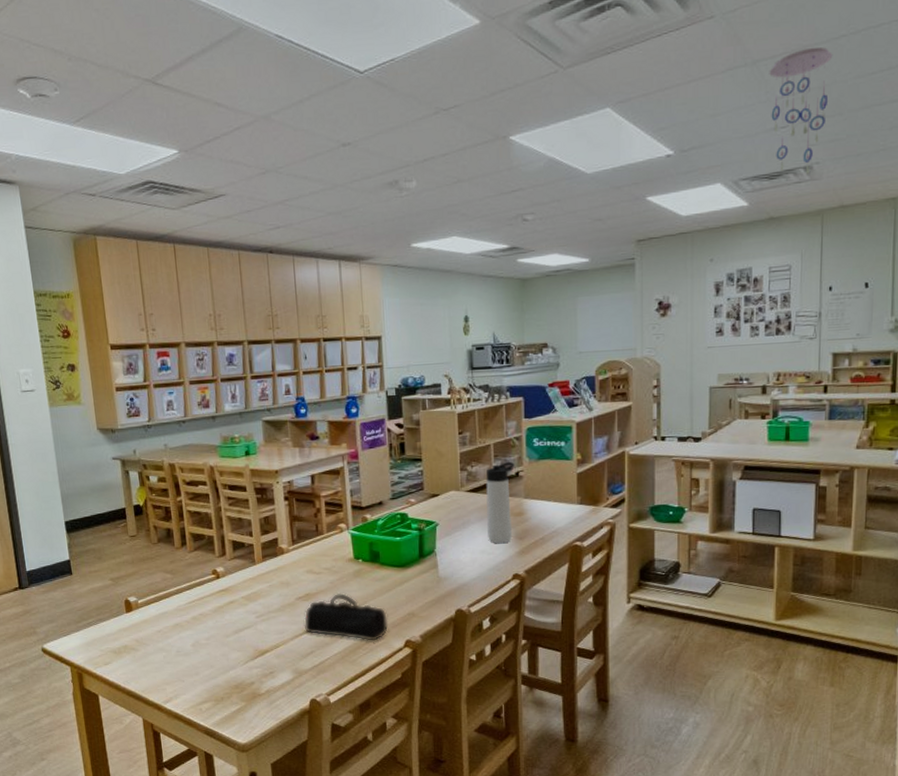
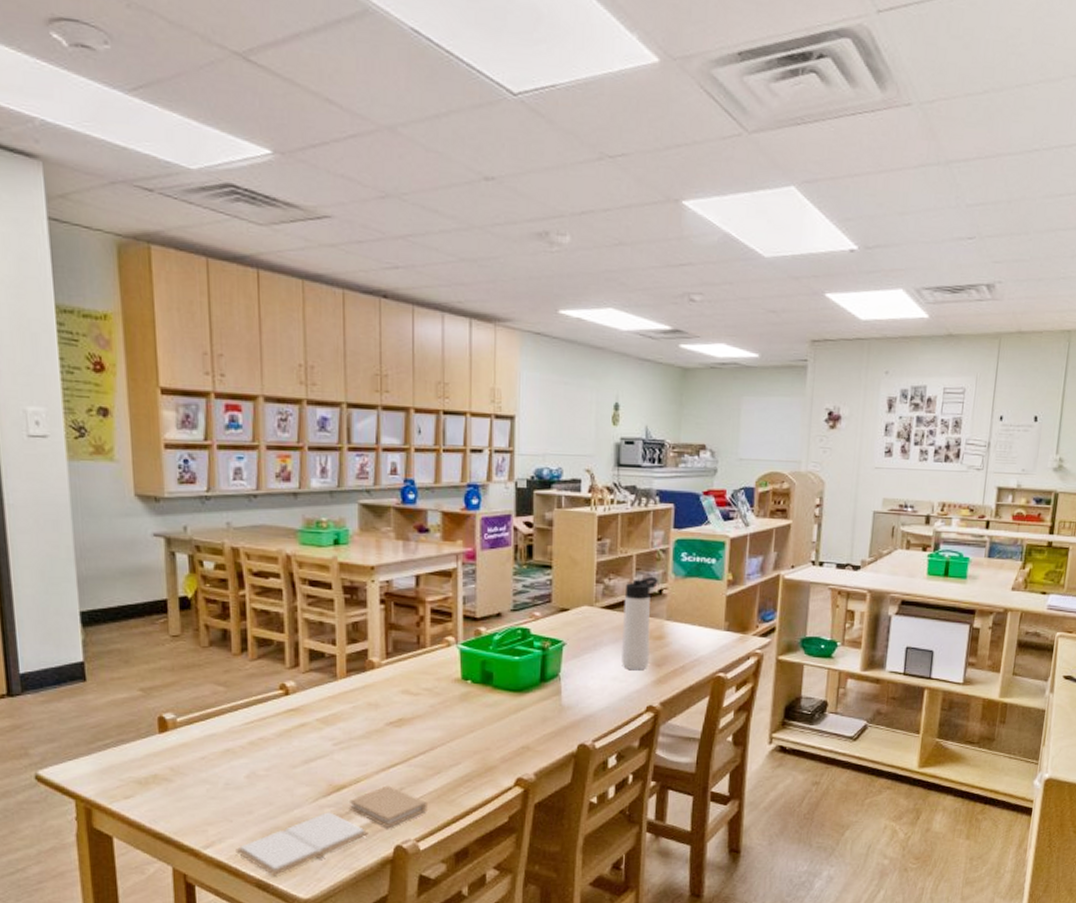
book: none [188,649,334,725] -> present [235,785,427,877]
pencil case: present [303,593,388,641] -> none [393,720,497,778]
ceiling mobile: present [769,46,833,174] -> none [959,156,1025,293]

